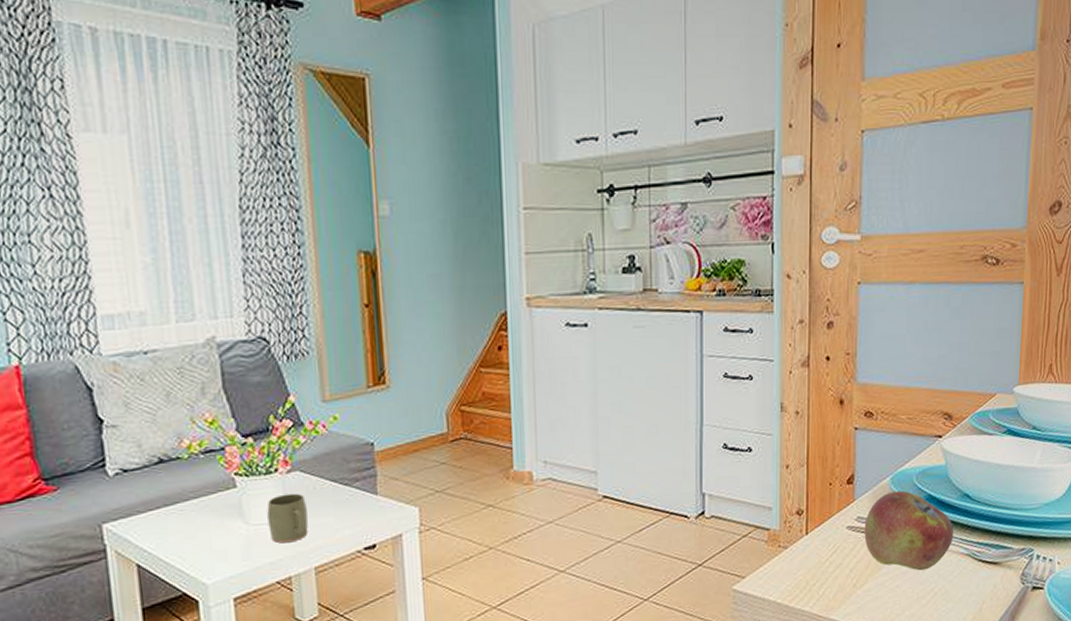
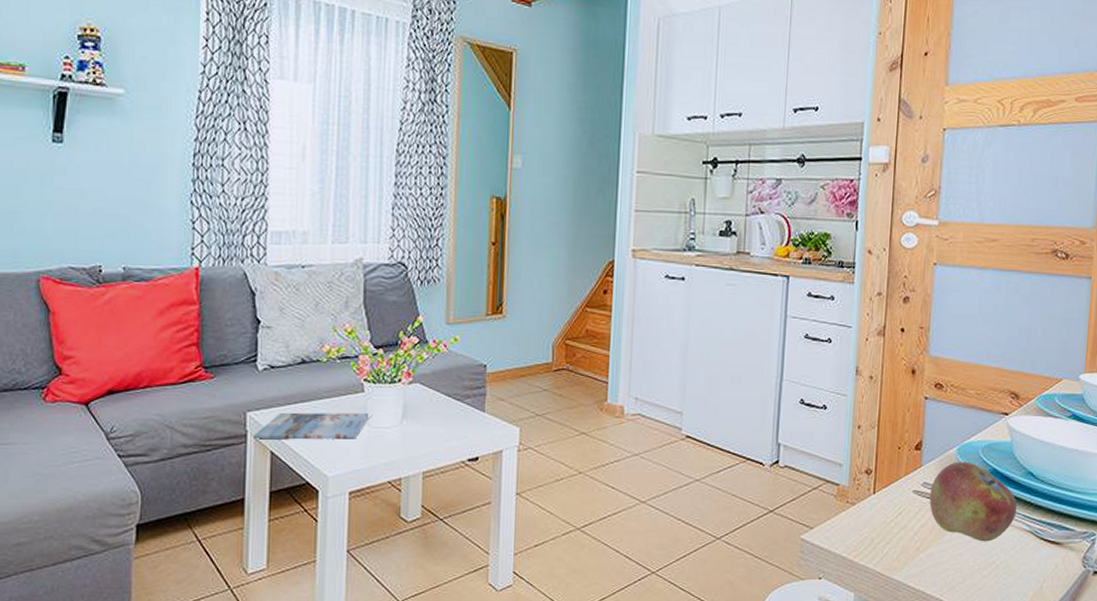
magazine: none [114,510,248,554] -> present [253,412,371,440]
mug: present [267,493,309,543] -> none [387,402,423,447]

